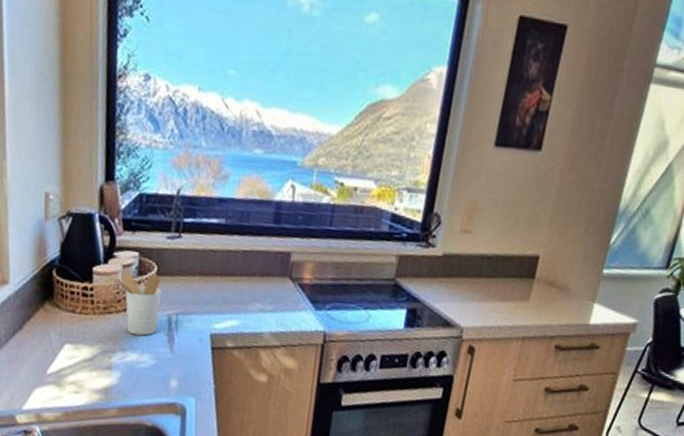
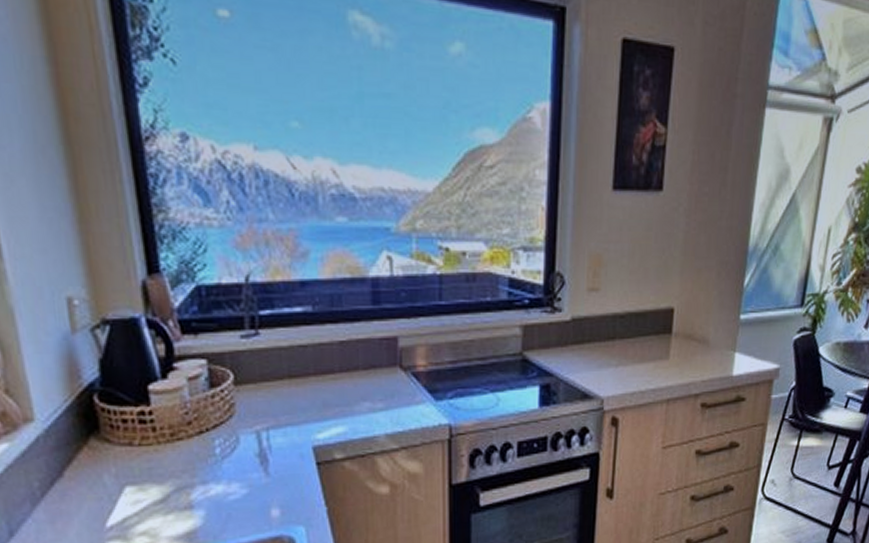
utensil holder: present [110,273,161,336] -> none [172,384,246,462]

